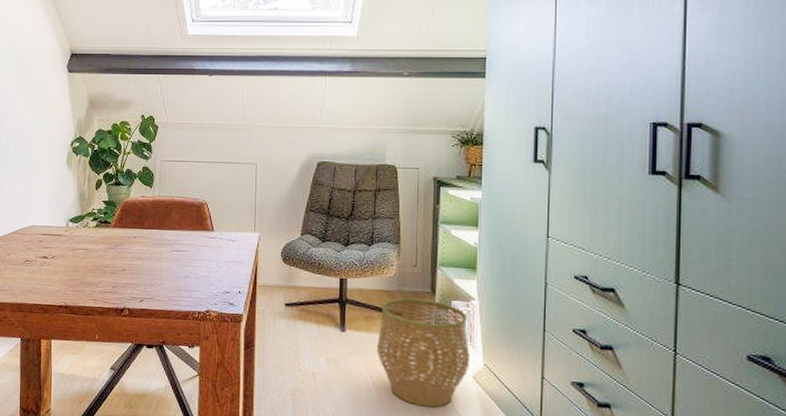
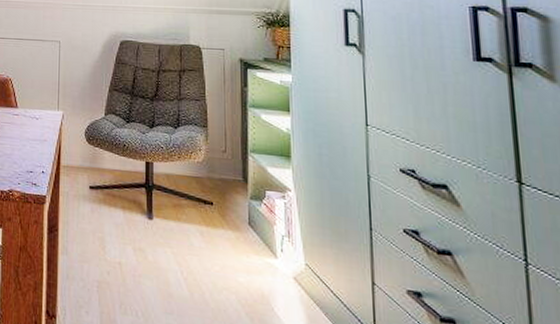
basket: present [376,298,470,408] -> none [186,185,289,311]

